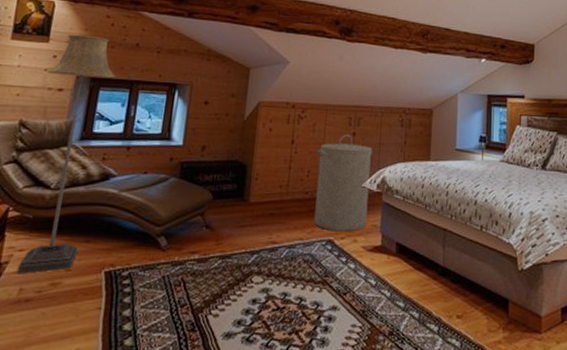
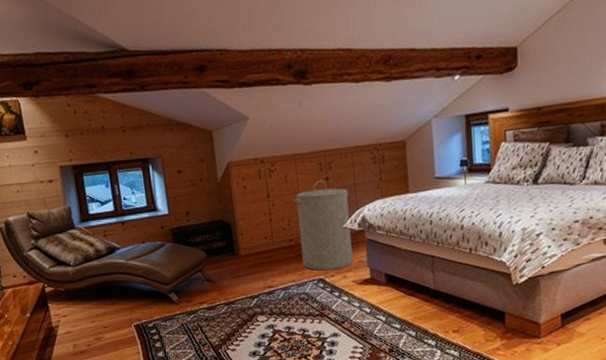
floor lamp: present [16,34,115,274] -> none [35,126,109,334]

